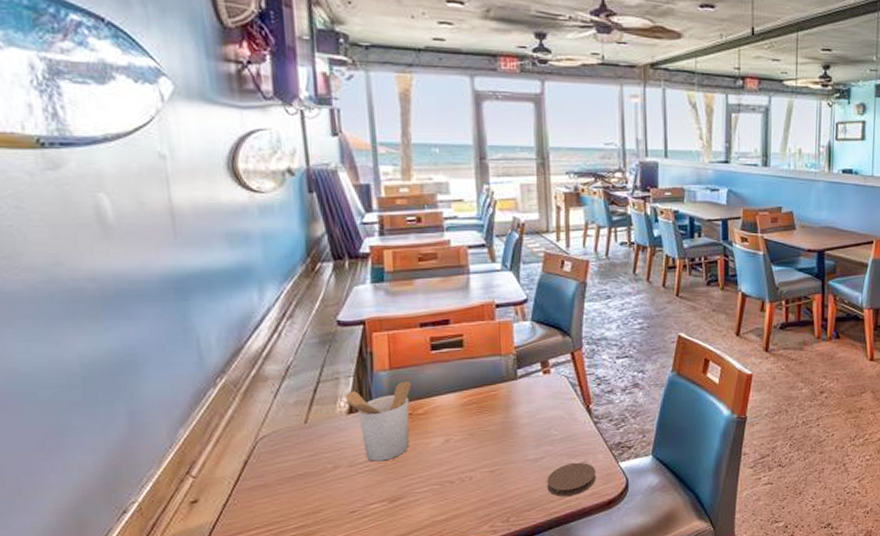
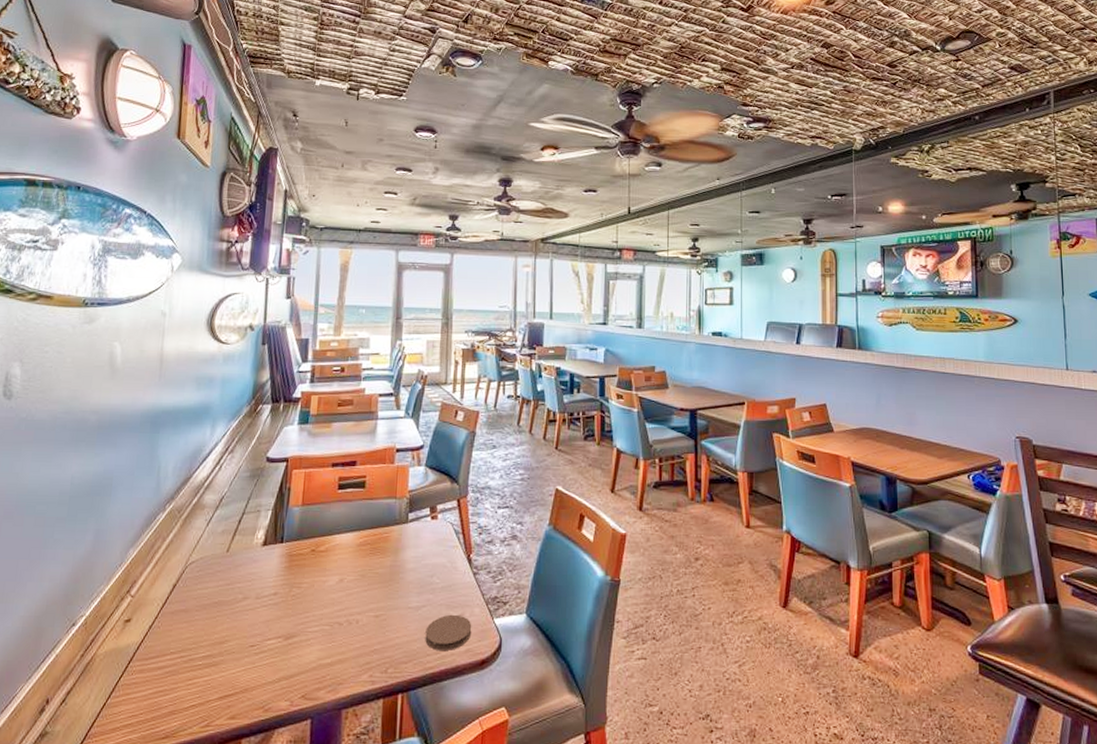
utensil holder: present [342,381,412,462] -> none [259,517,318,596]

